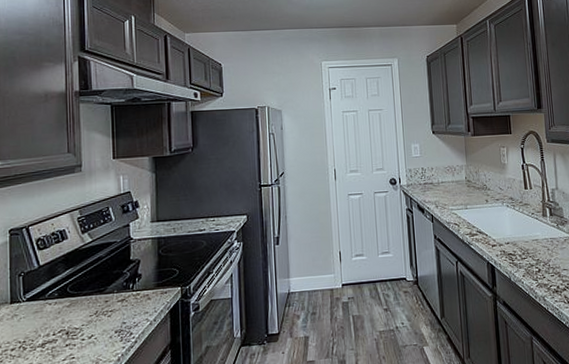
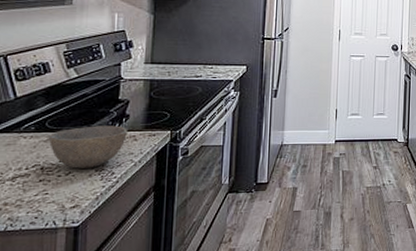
bowl: none [70,286,141,331] -> present [48,125,127,169]

